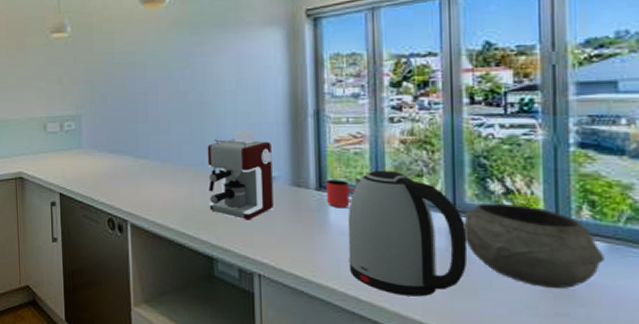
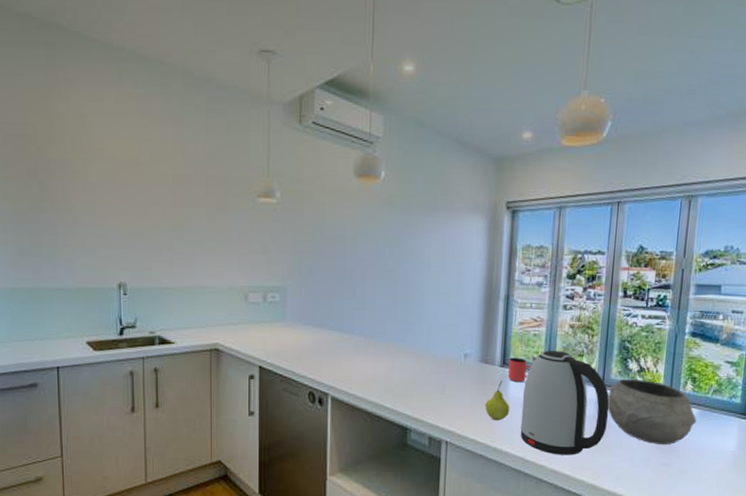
coffee maker: present [207,129,273,220] -> none [407,309,467,393]
fruit: none [302,207,333,252] -> present [485,381,510,421]

